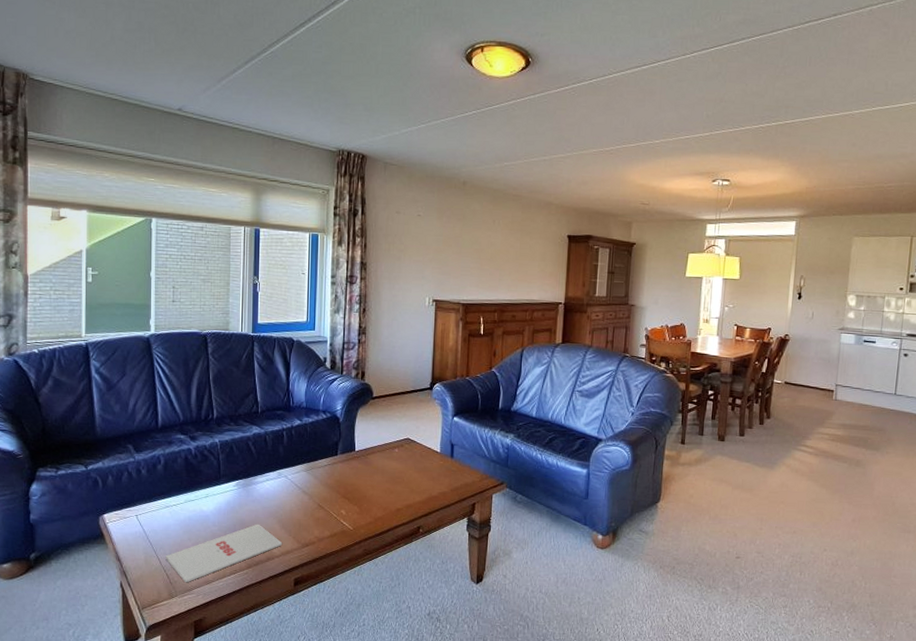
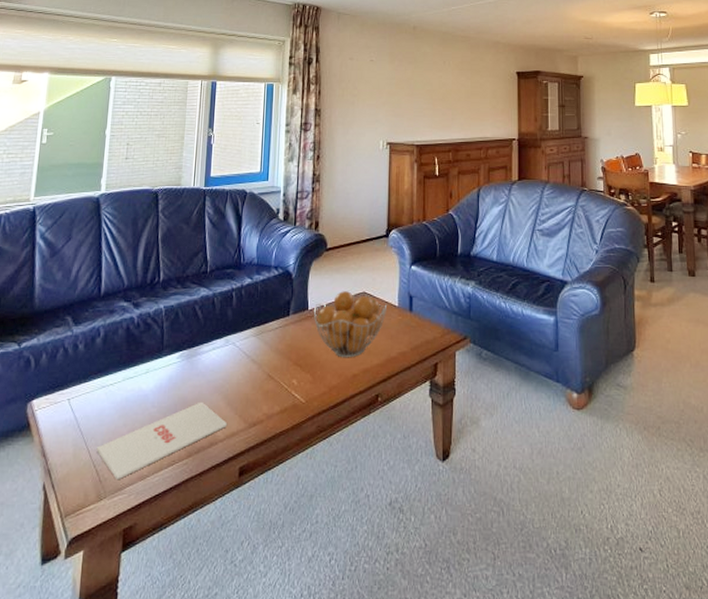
fruit basket: none [360,436,430,495] -> present [313,291,388,358]

